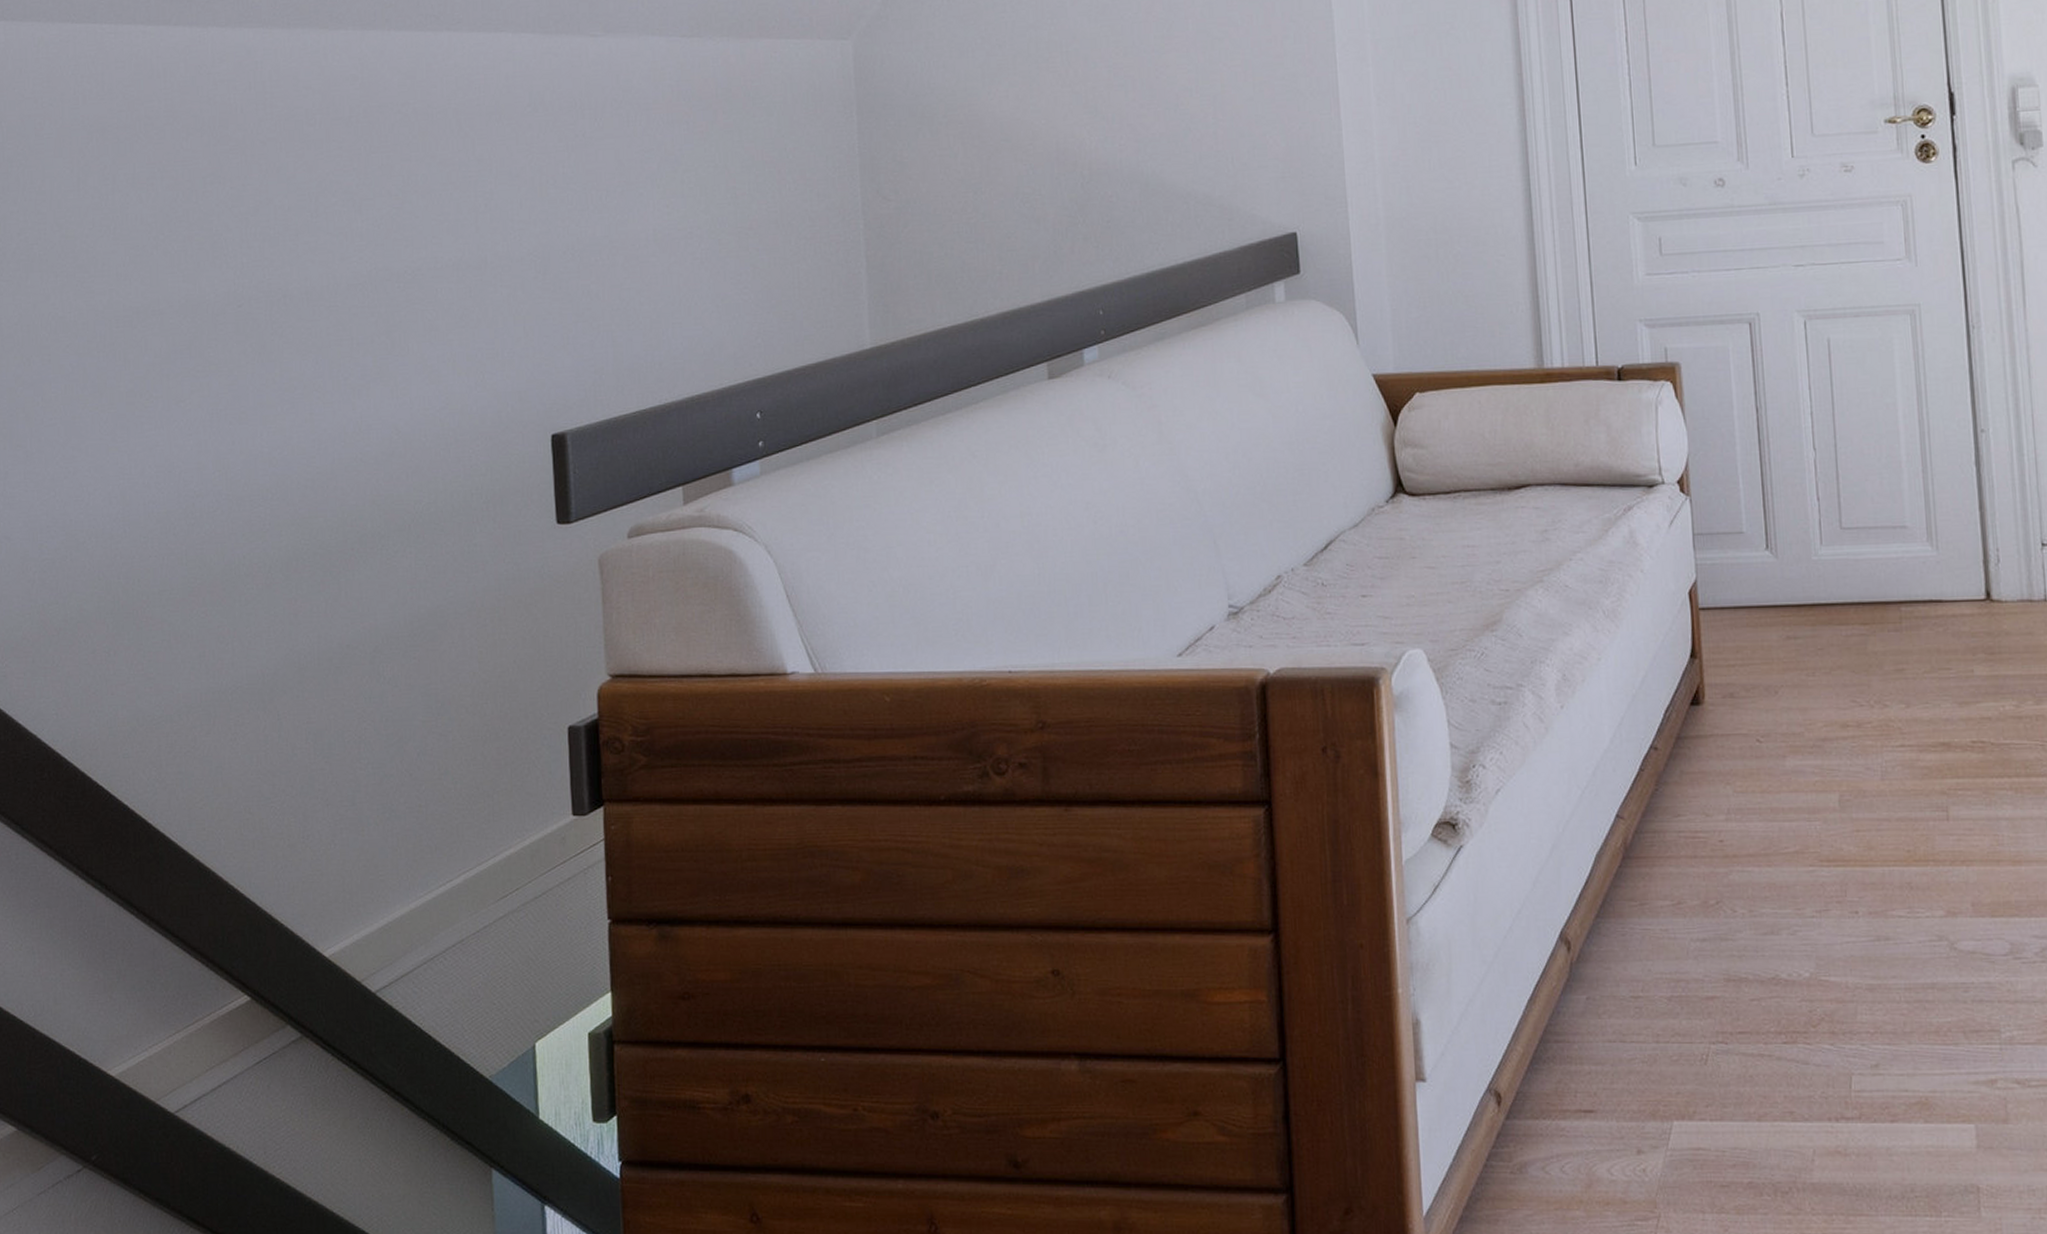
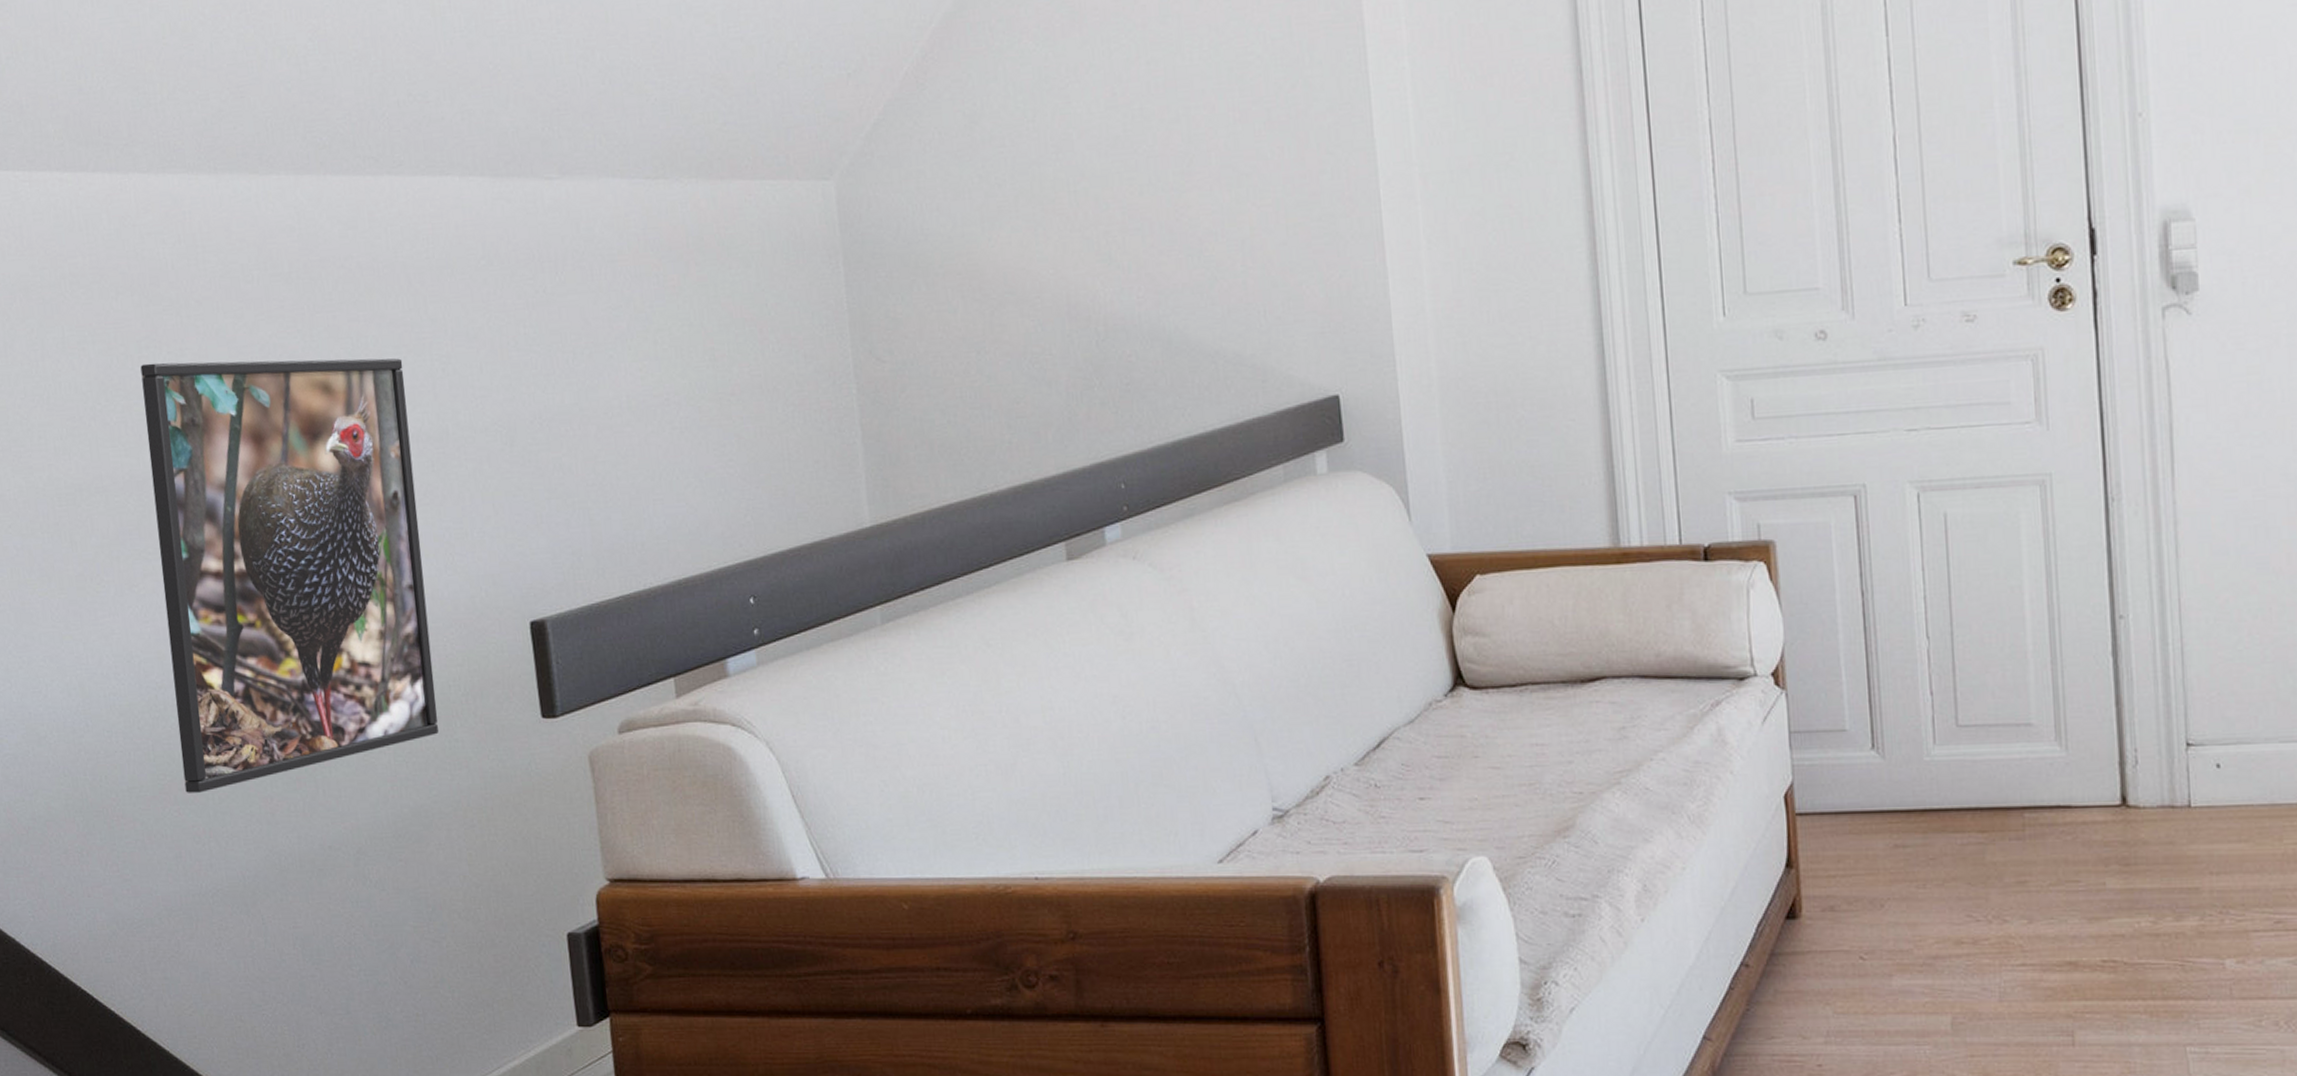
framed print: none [204,194,459,595] -> present [140,358,438,793]

